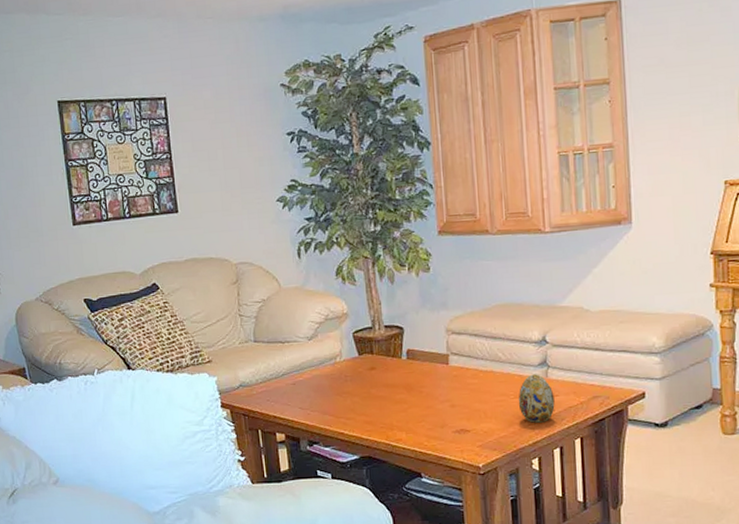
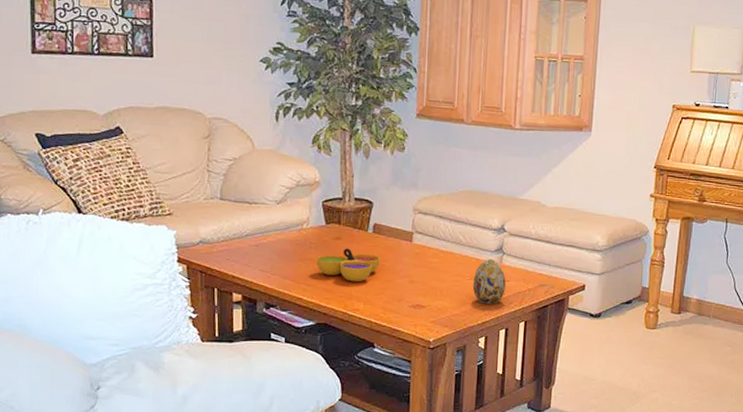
decorative bowl: none [353,377,417,412] -> present [316,248,380,282]

